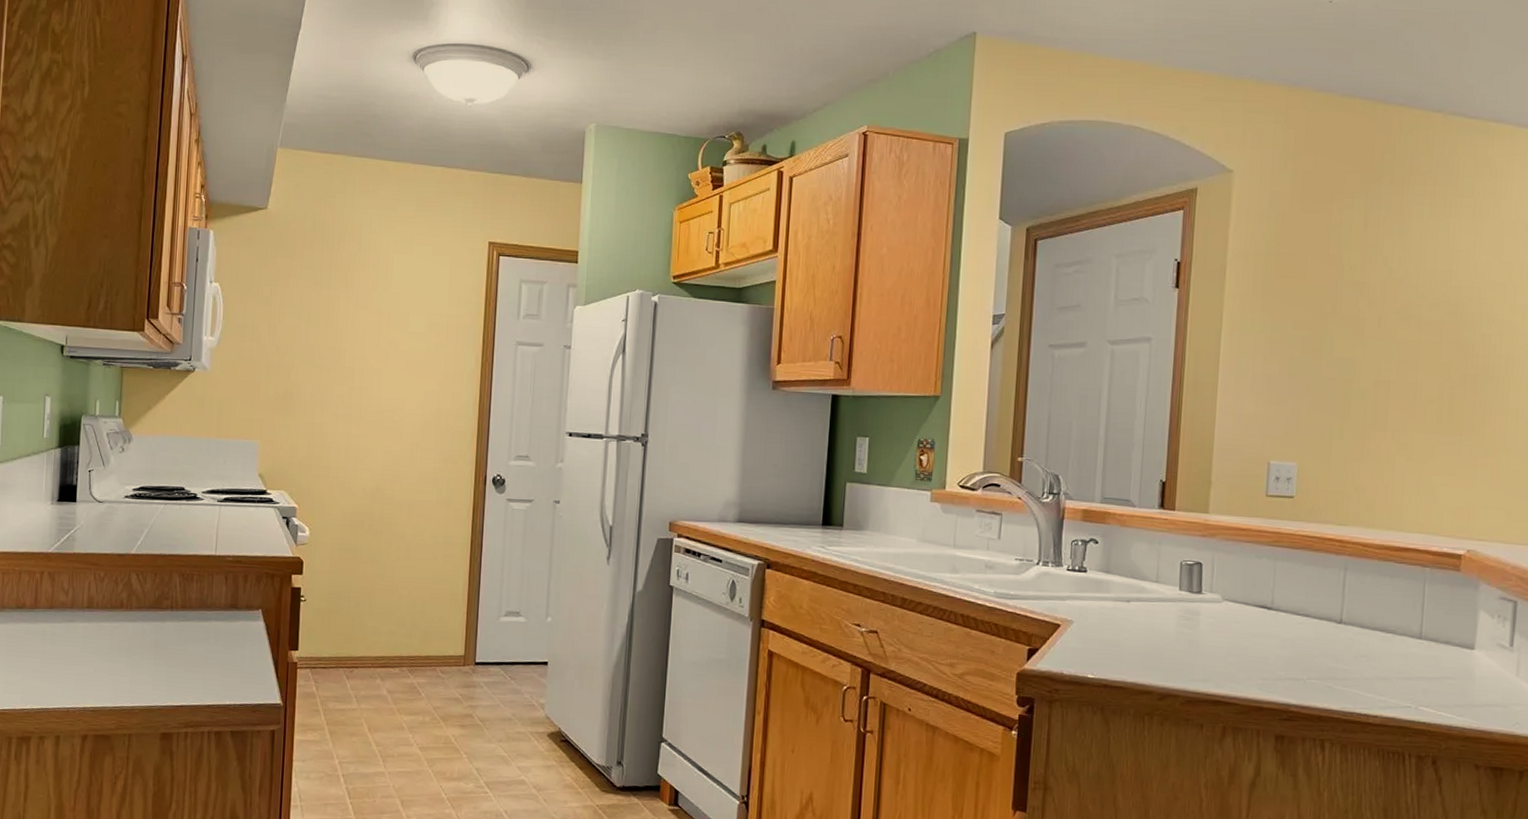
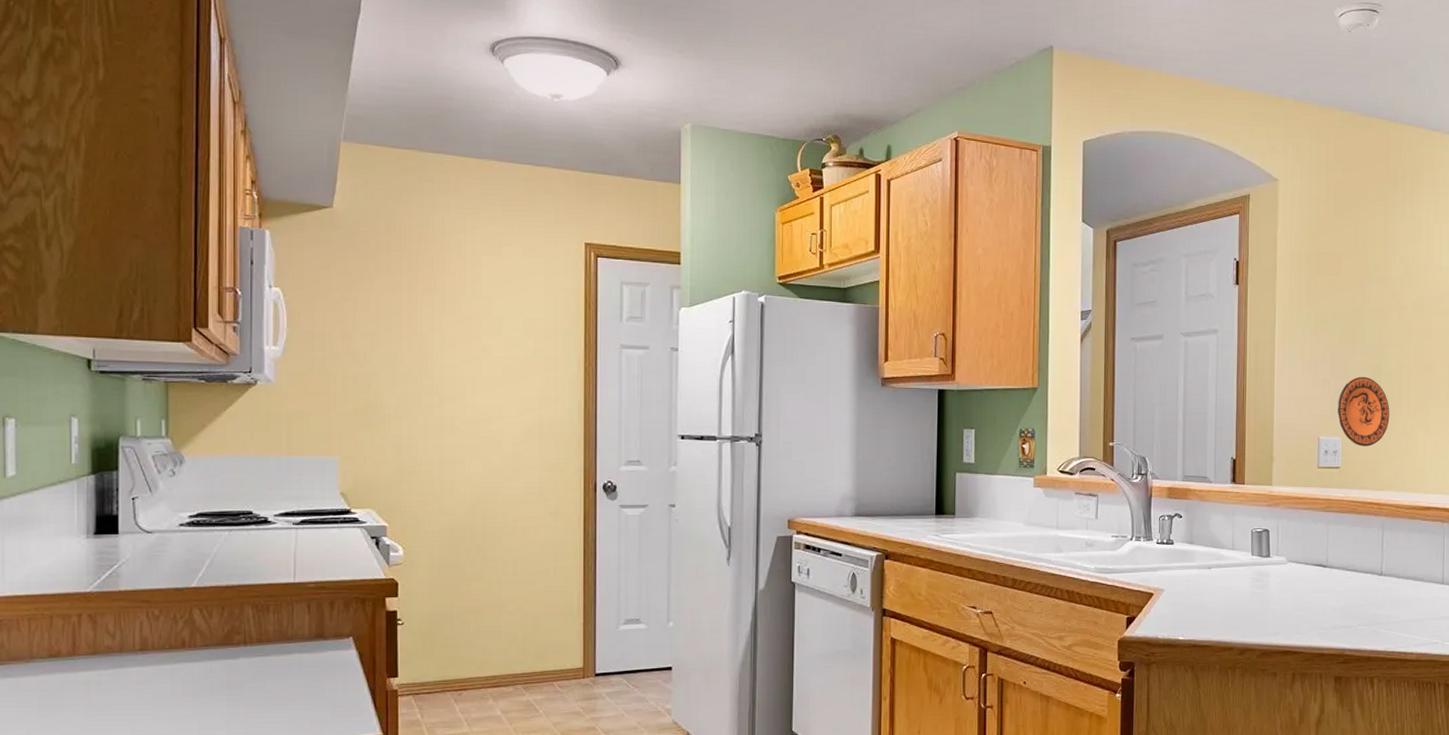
decorative plate: none [1294,394,1361,475] -> present [1338,376,1390,447]

